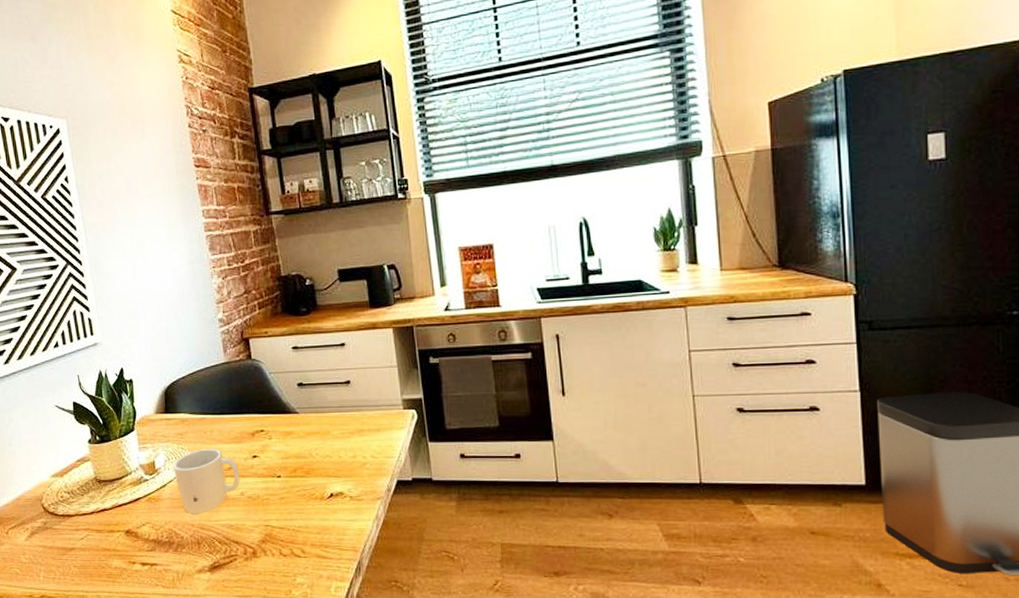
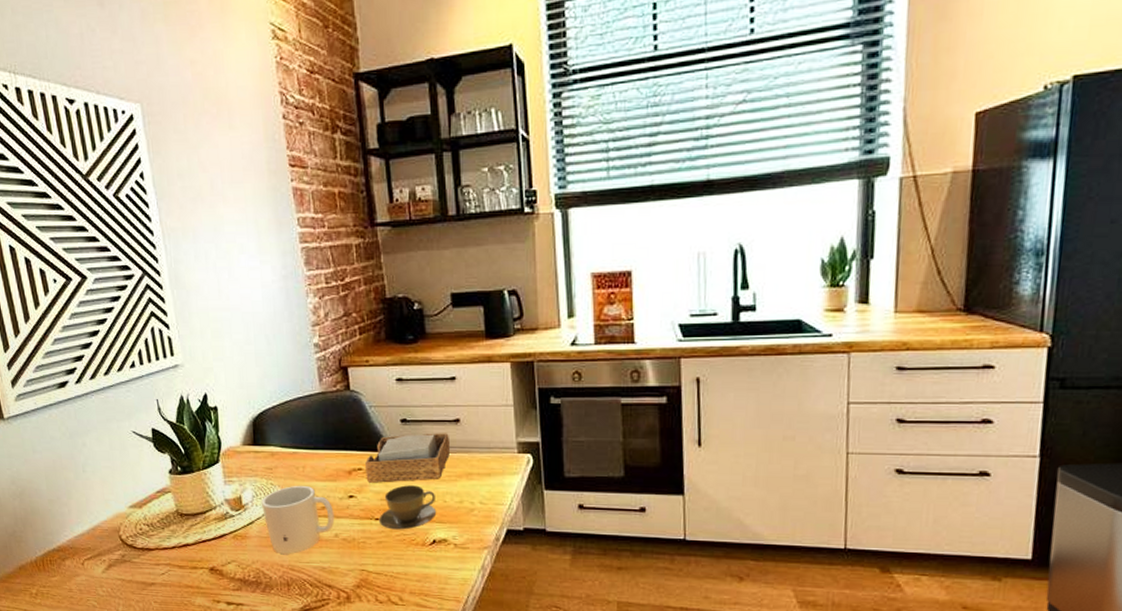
napkin holder: none [267,394,343,443] -> present [365,433,451,483]
teacup: none [280,443,333,486] -> present [378,485,437,530]

